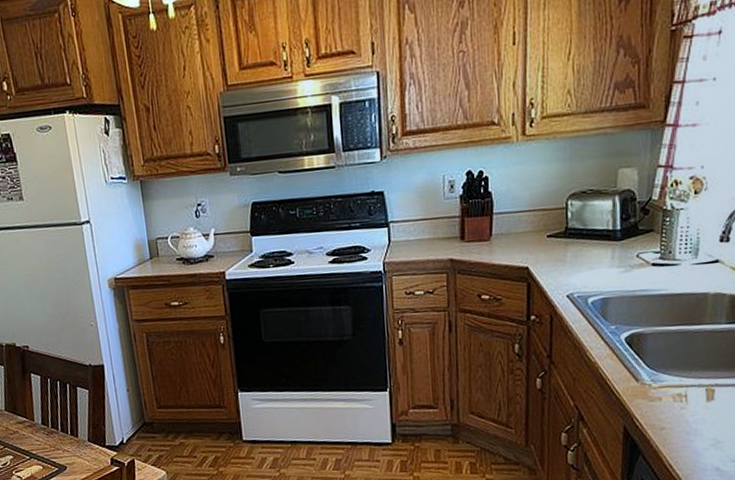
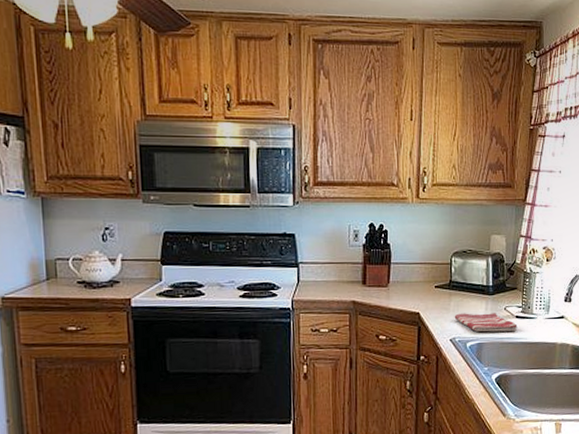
dish towel: none [571,261,655,285] -> present [454,313,518,332]

